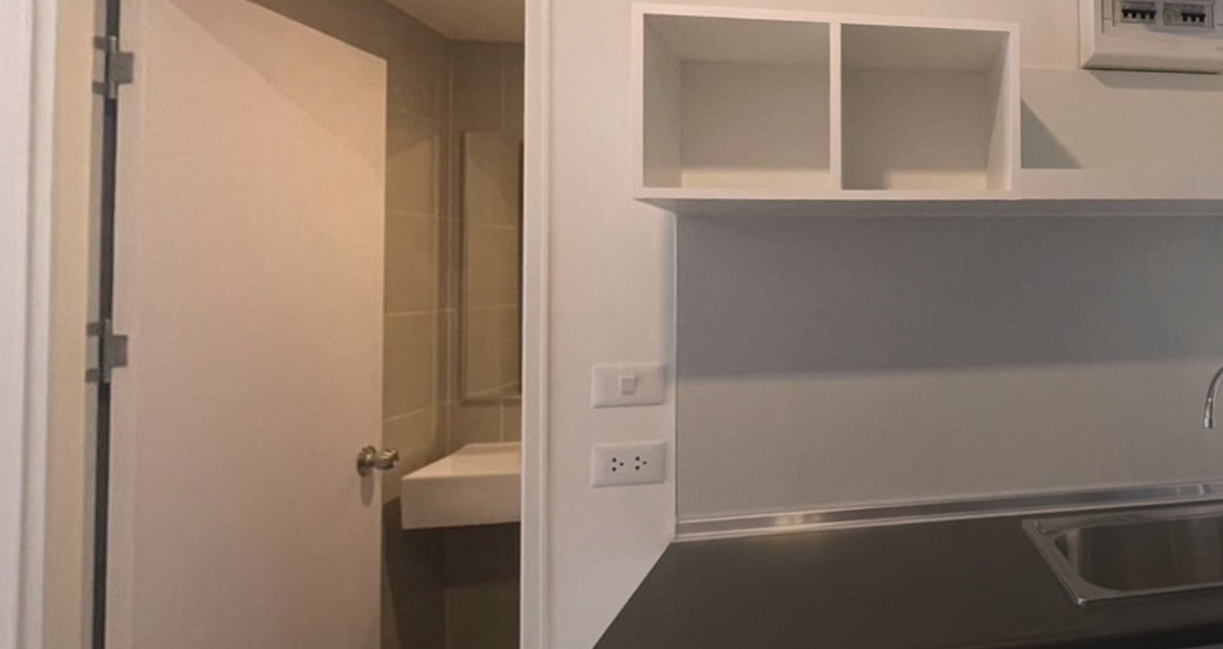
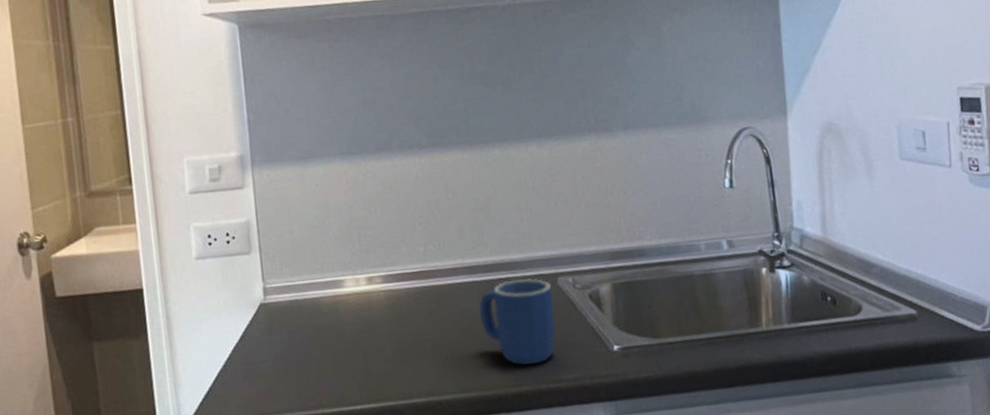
mug: none [931,520,1016,620] -> present [479,278,556,365]

